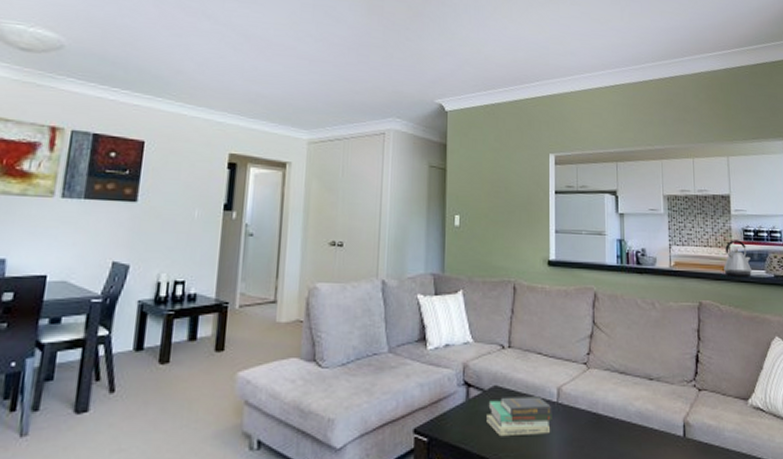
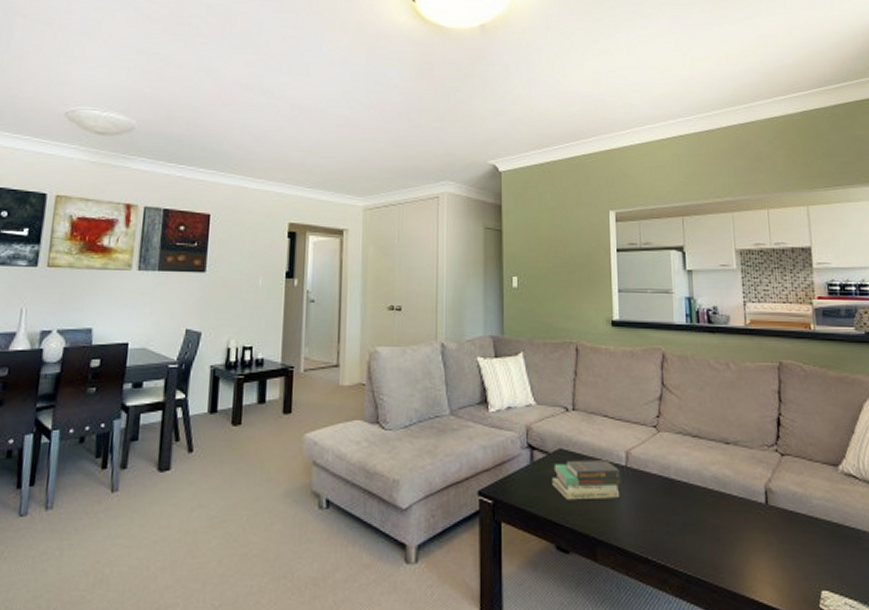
kettle: present [724,240,753,278] -> none [806,295,840,336]

